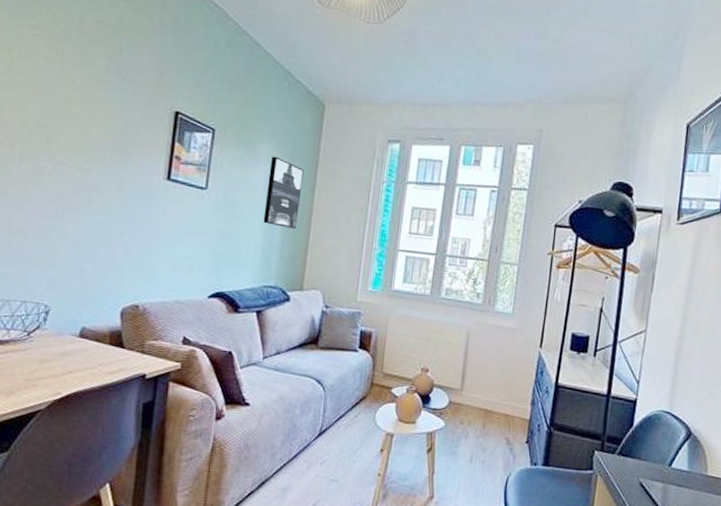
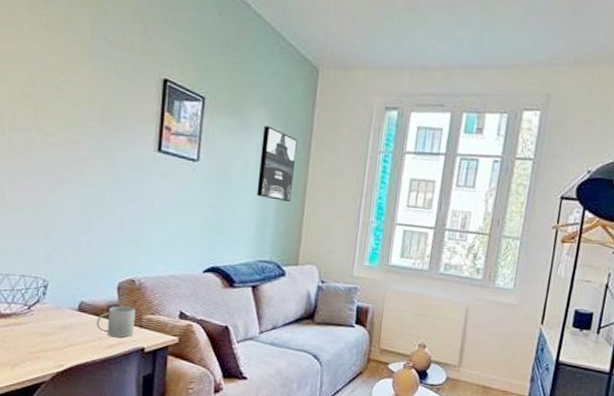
mug: none [97,331,138,364] -> present [96,305,135,338]

